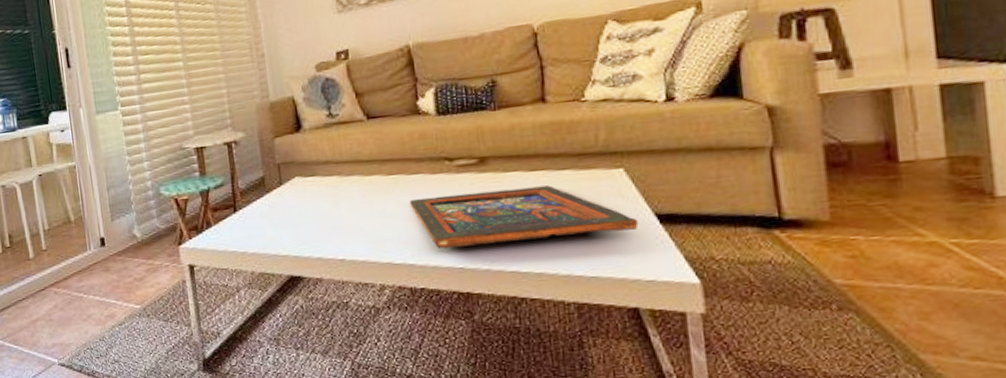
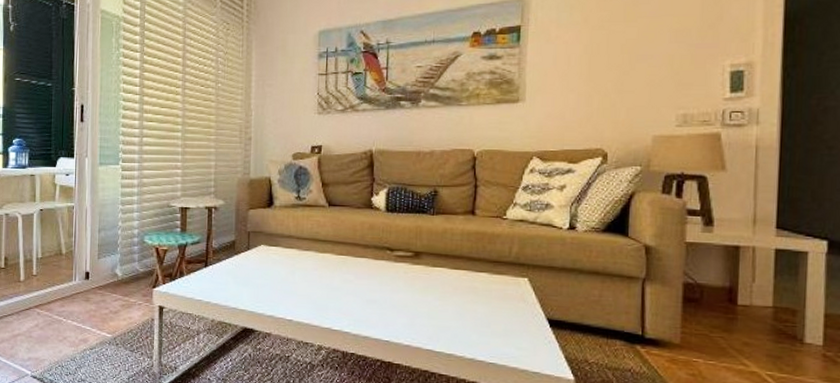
religious icon: present [410,185,639,248] -> none [353,278,533,329]

